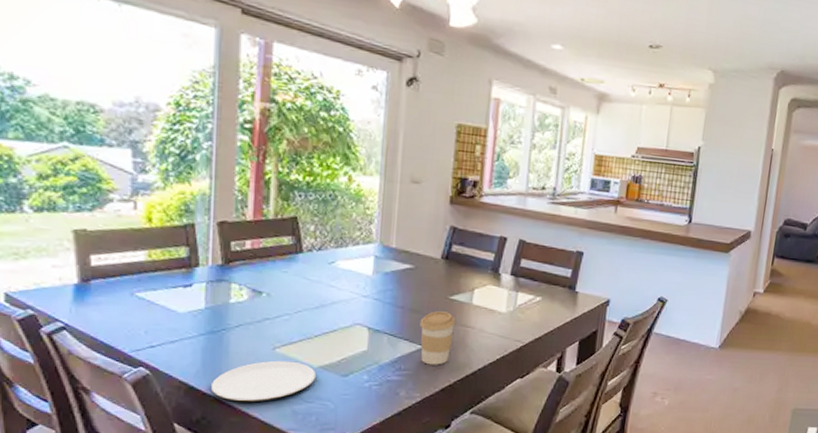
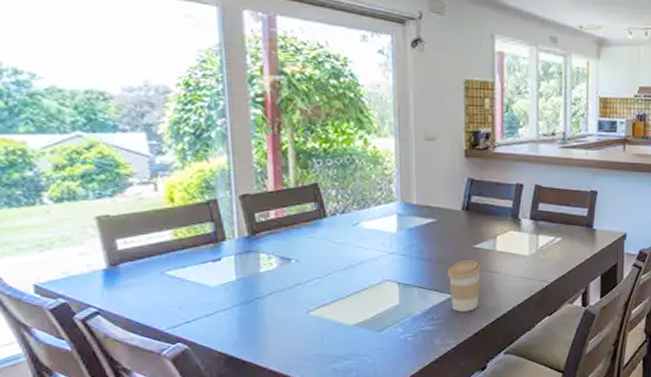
plate: present [210,360,315,402] -> none [249,322,351,367]

